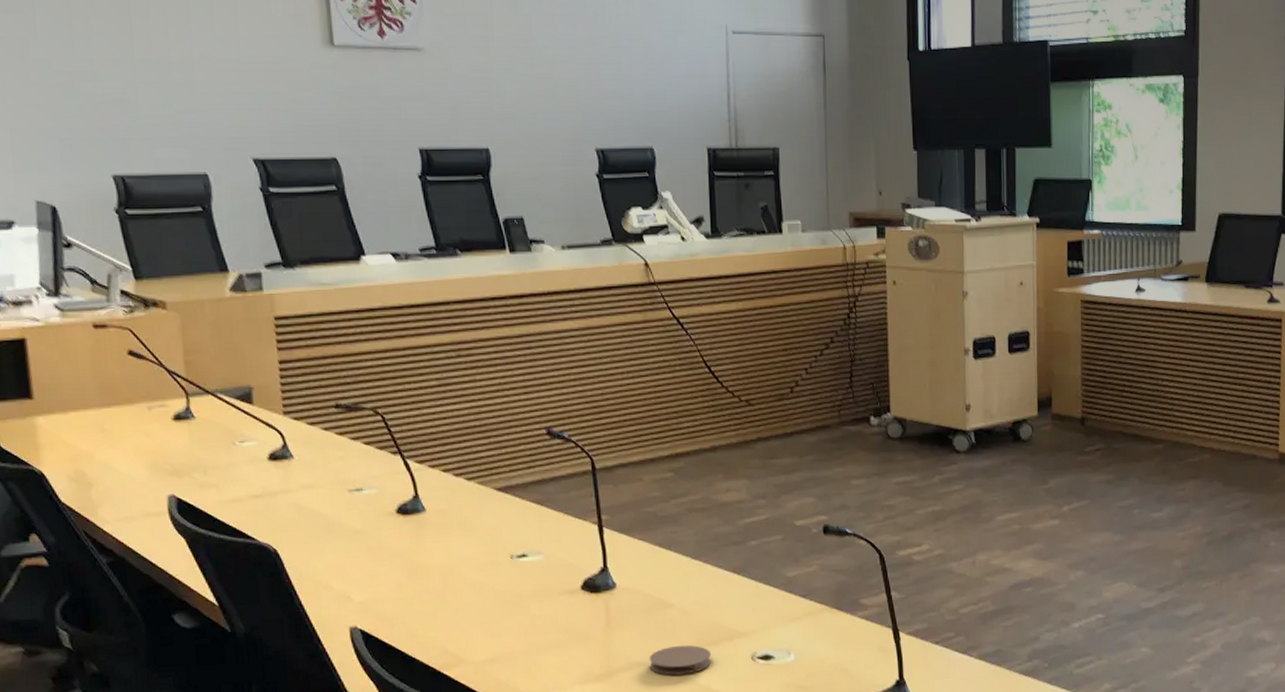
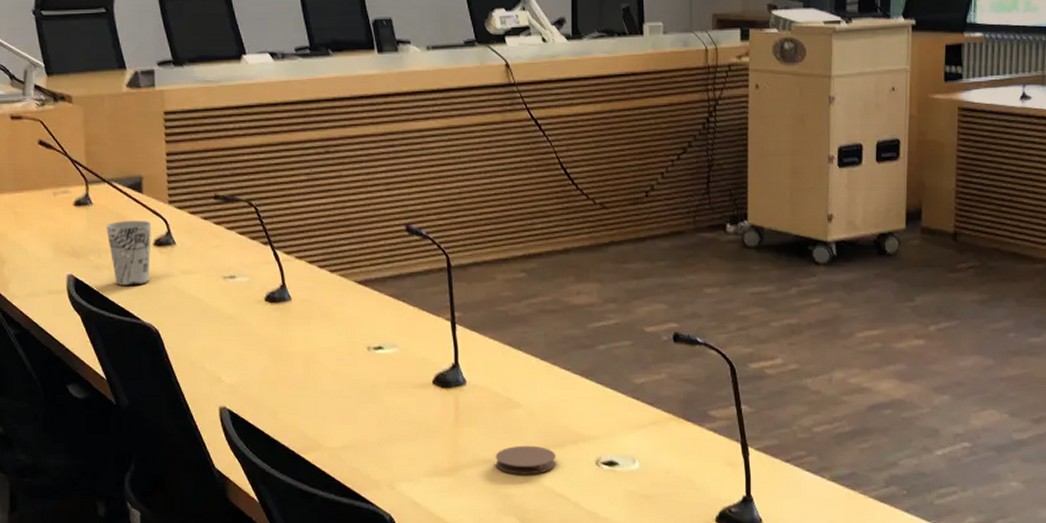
cup: none [211,433,265,504] -> present [106,220,152,286]

